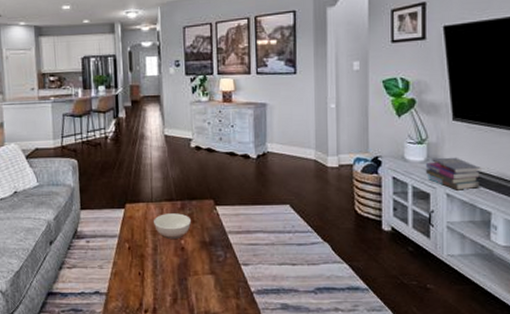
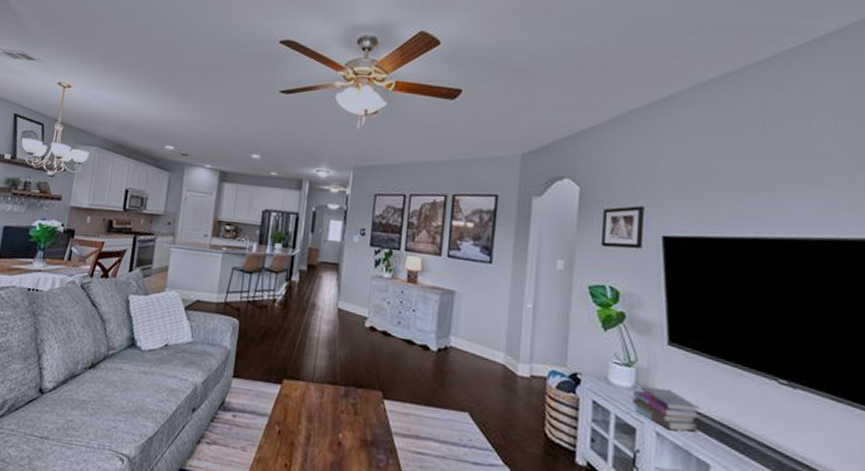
bowl: present [154,213,191,239] -> none [311,398,353,431]

